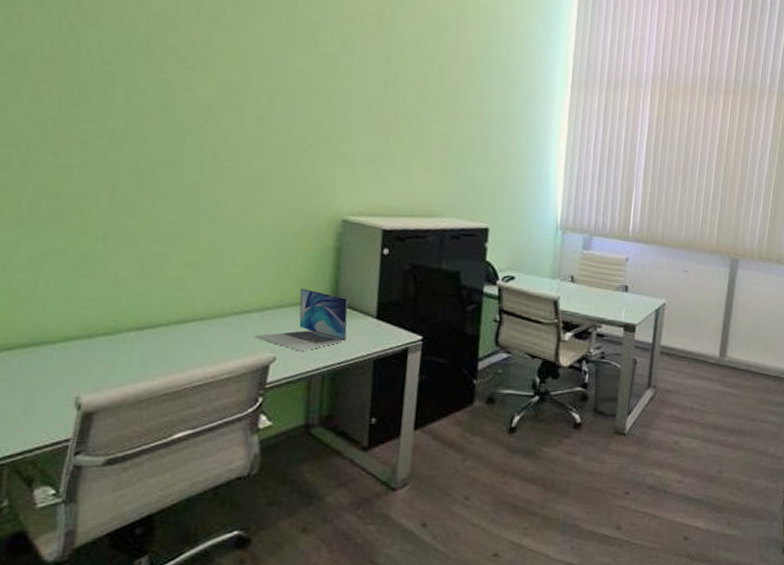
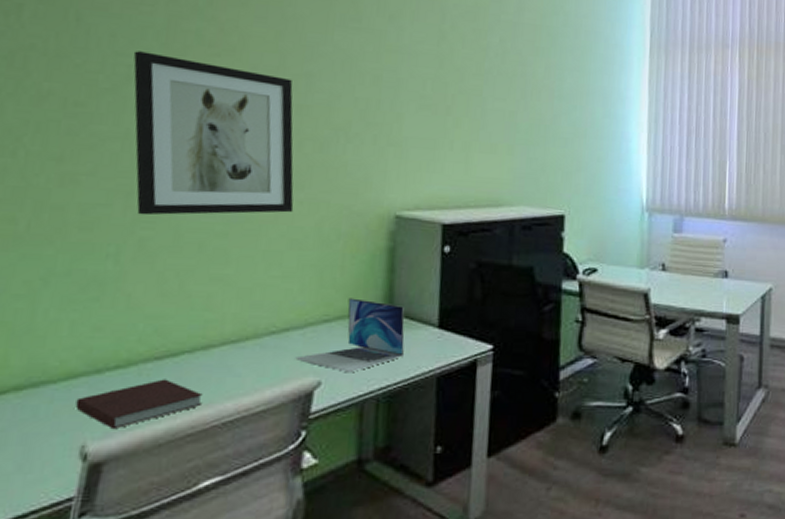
notebook: none [71,346,177,386] -> present [75,379,203,430]
wall art: none [118,60,257,211] -> present [133,51,294,216]

